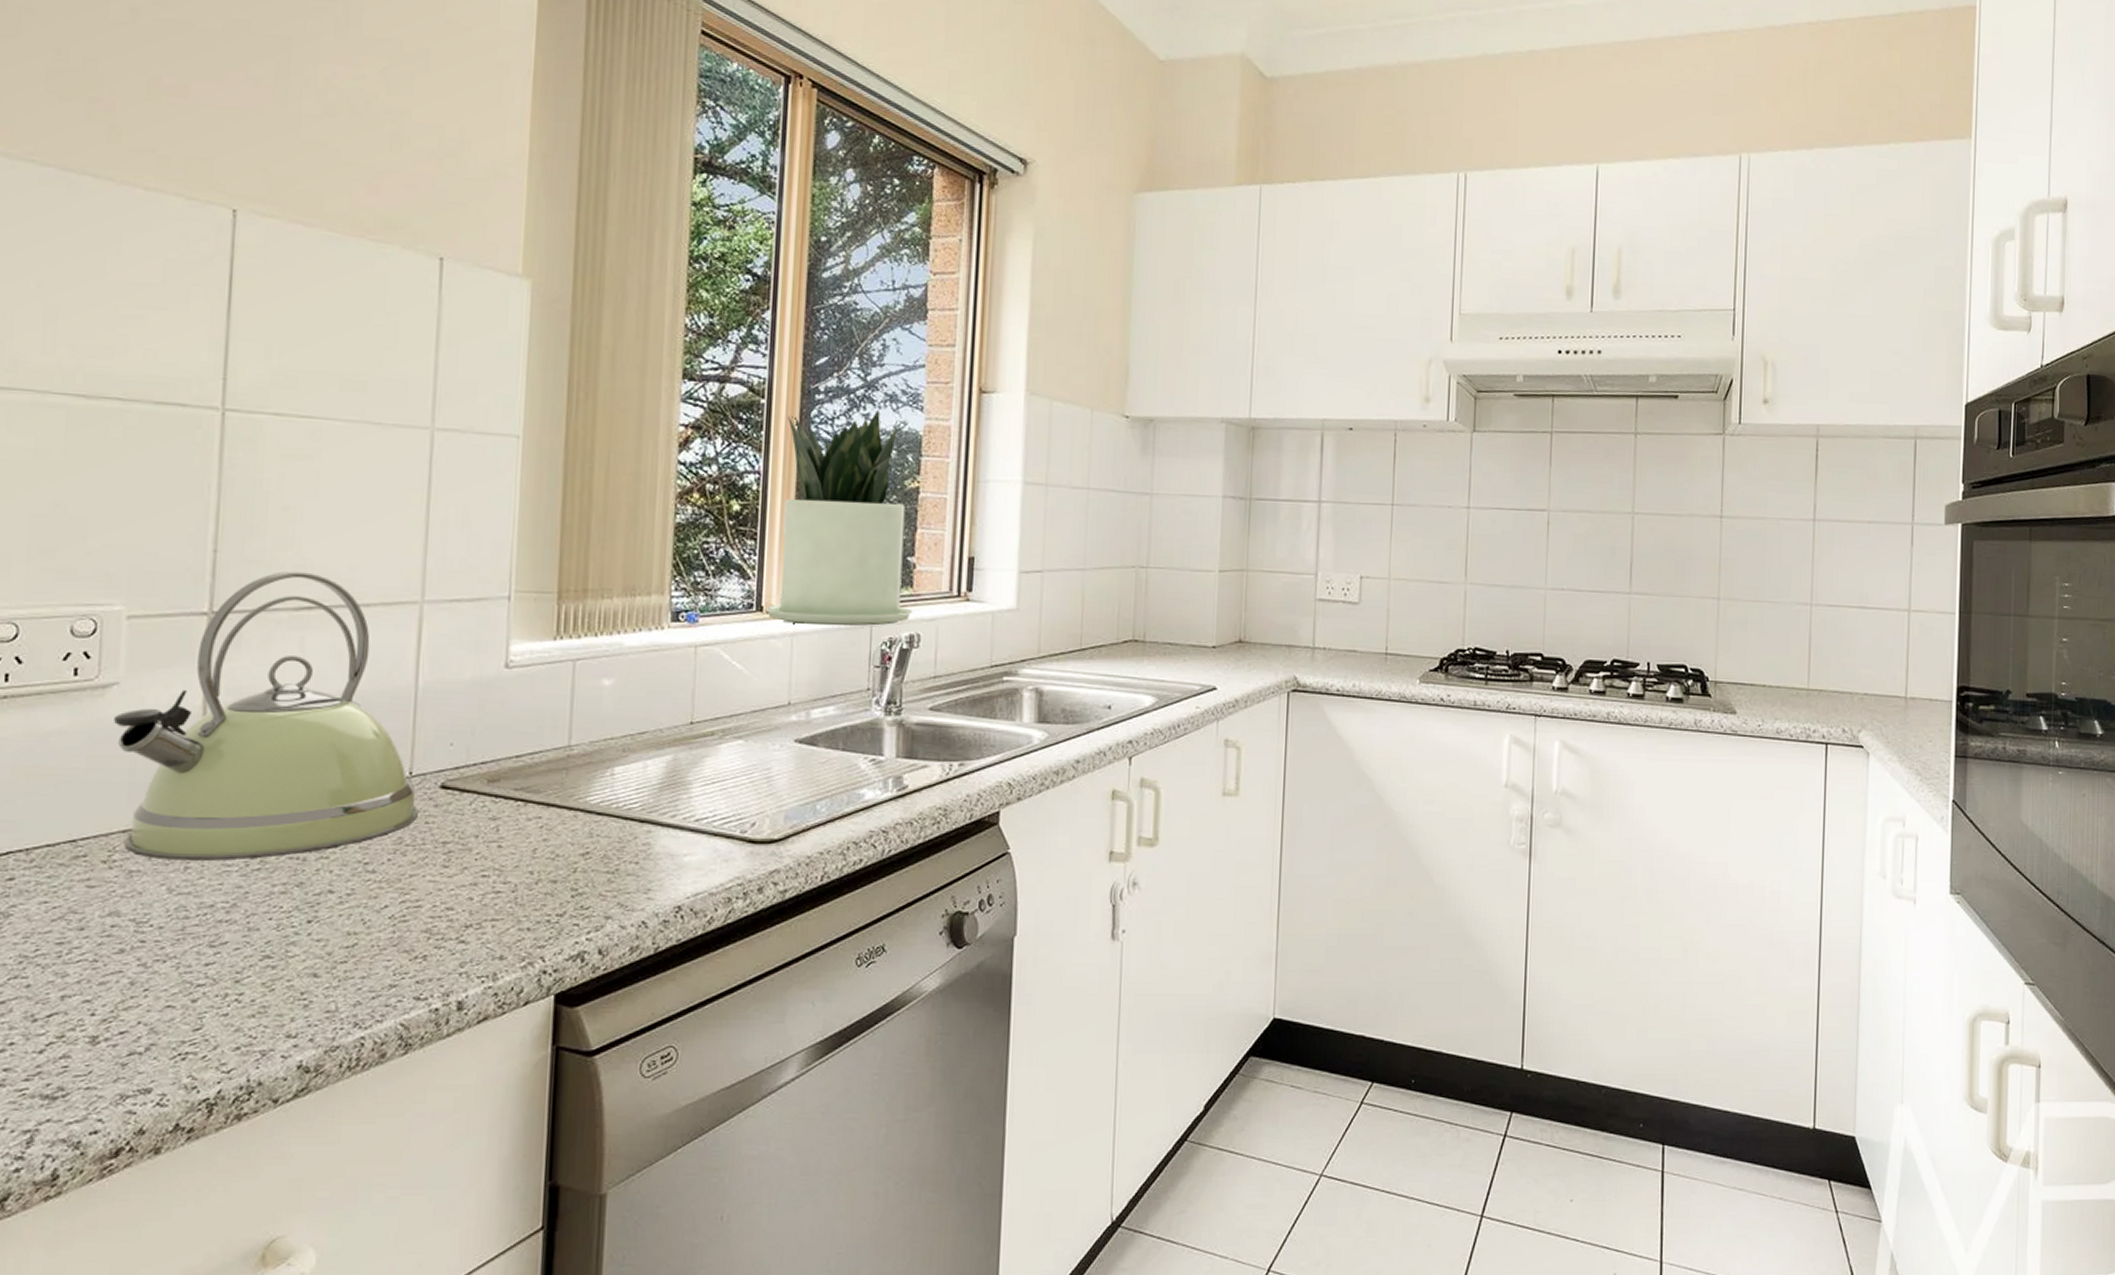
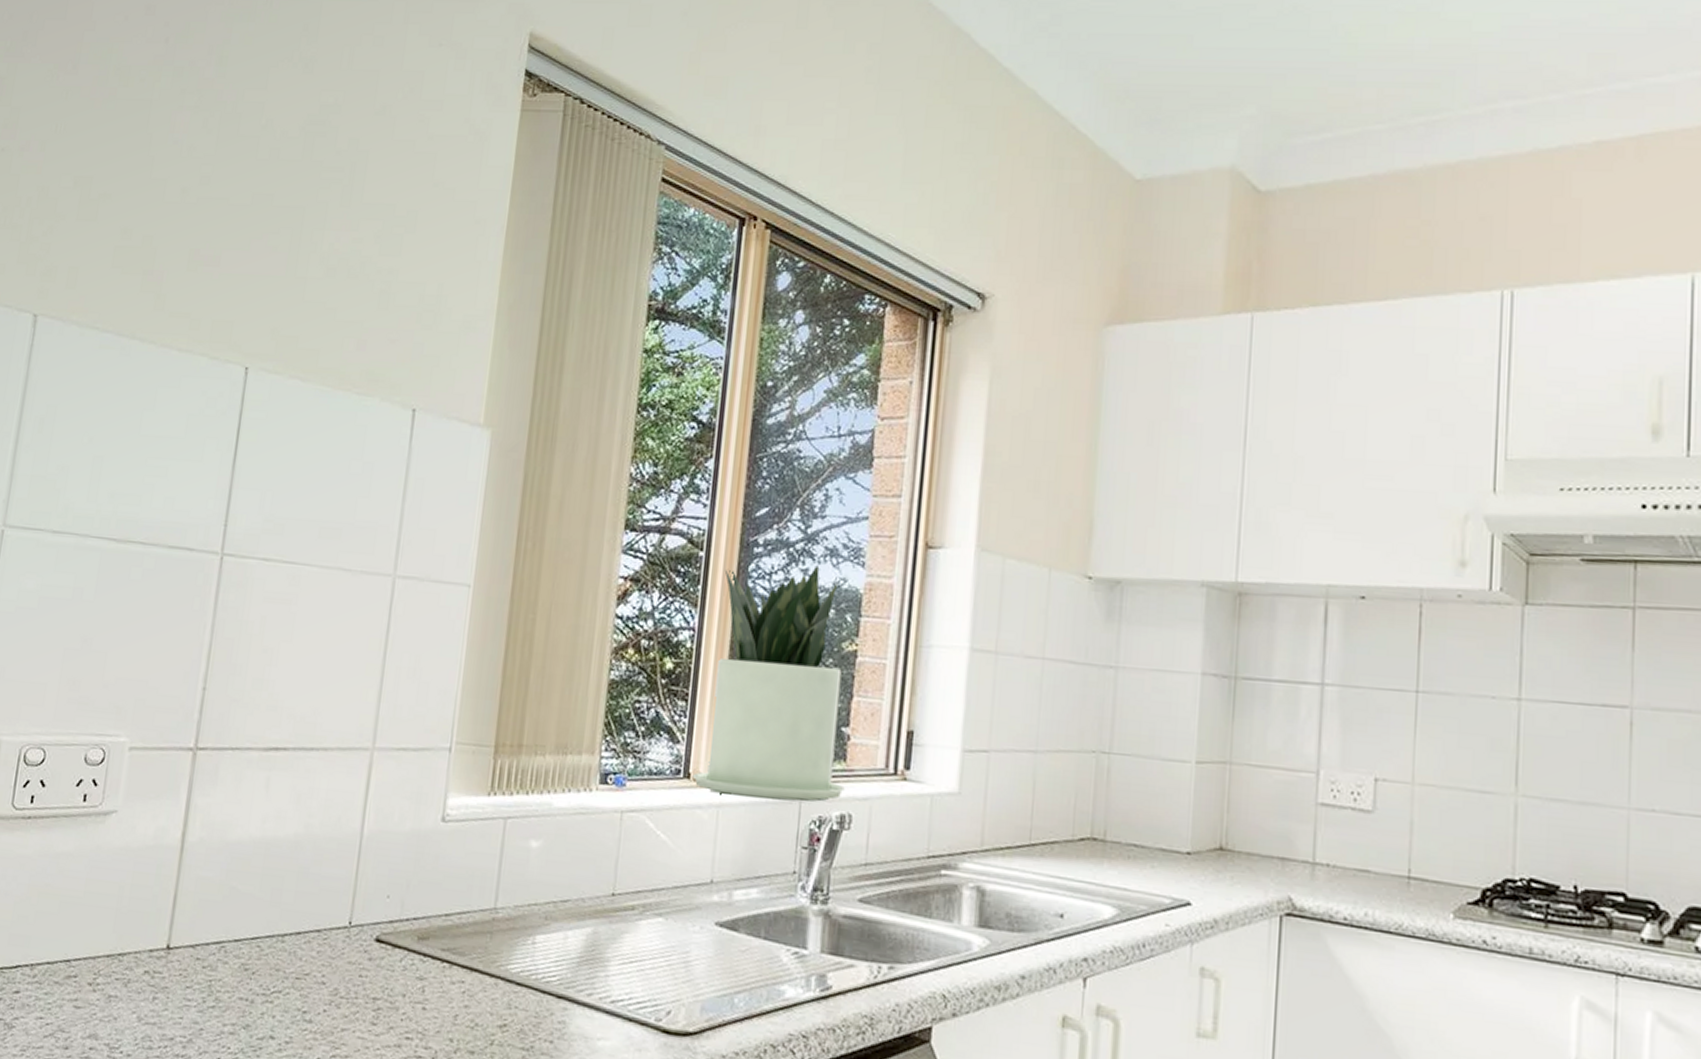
kettle: present [114,570,418,861] -> none [107,711,354,996]

